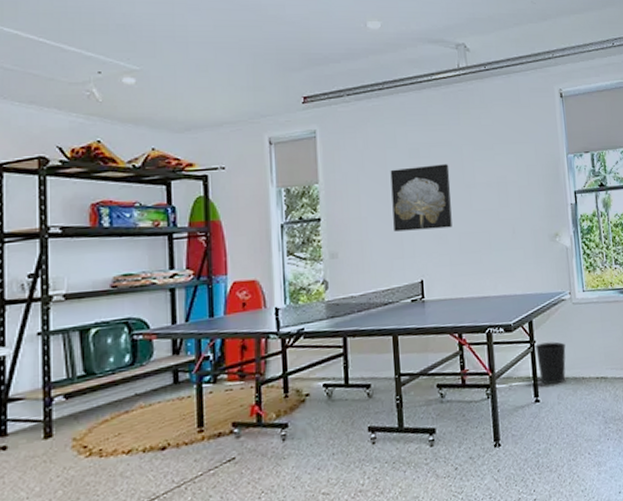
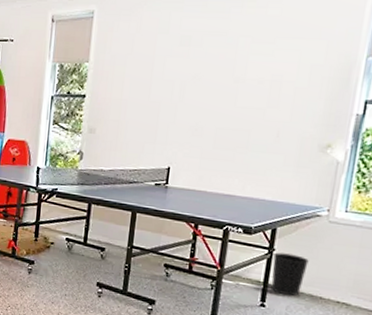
wall art: present [390,164,452,232] -> none [151,54,220,121]

